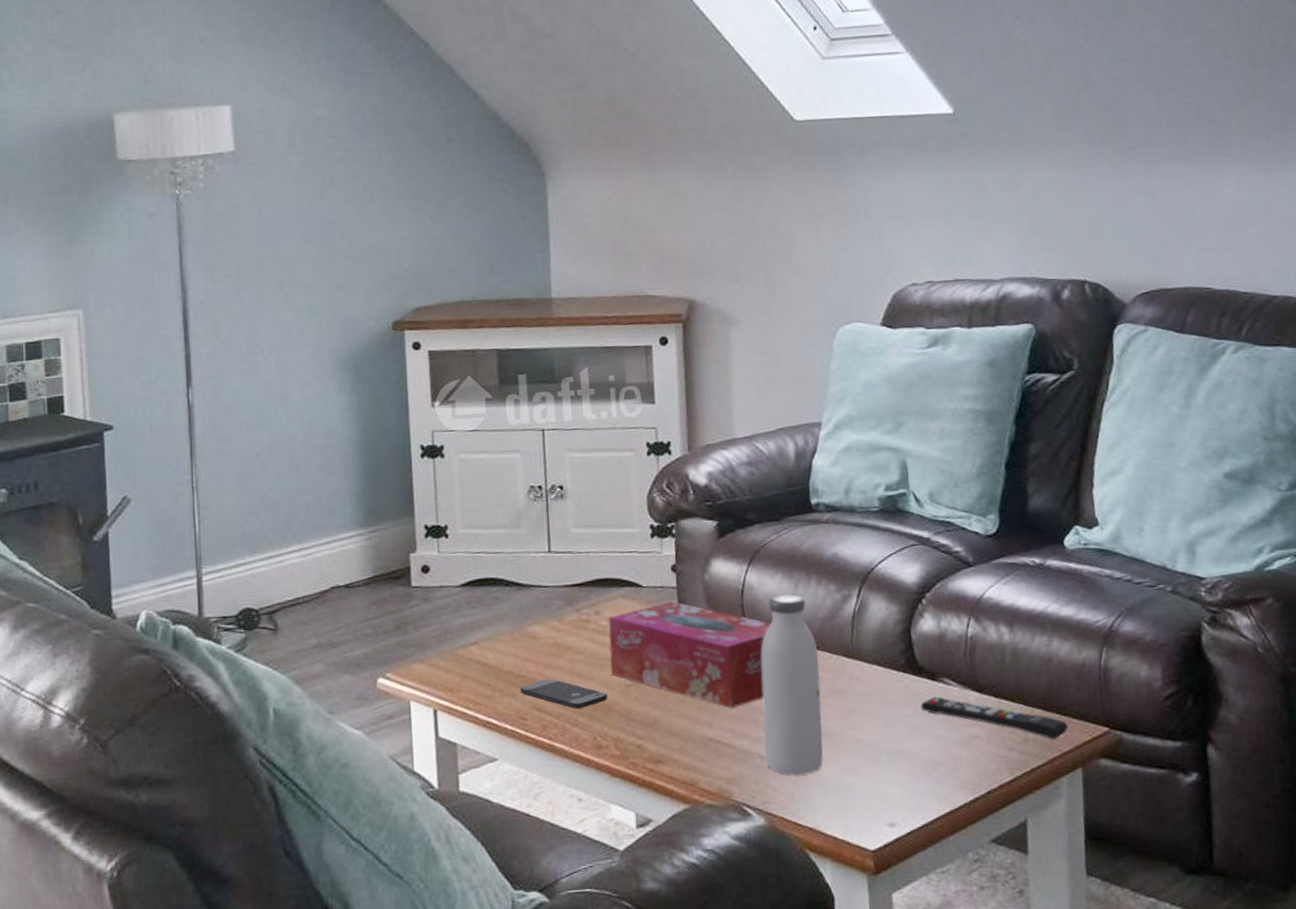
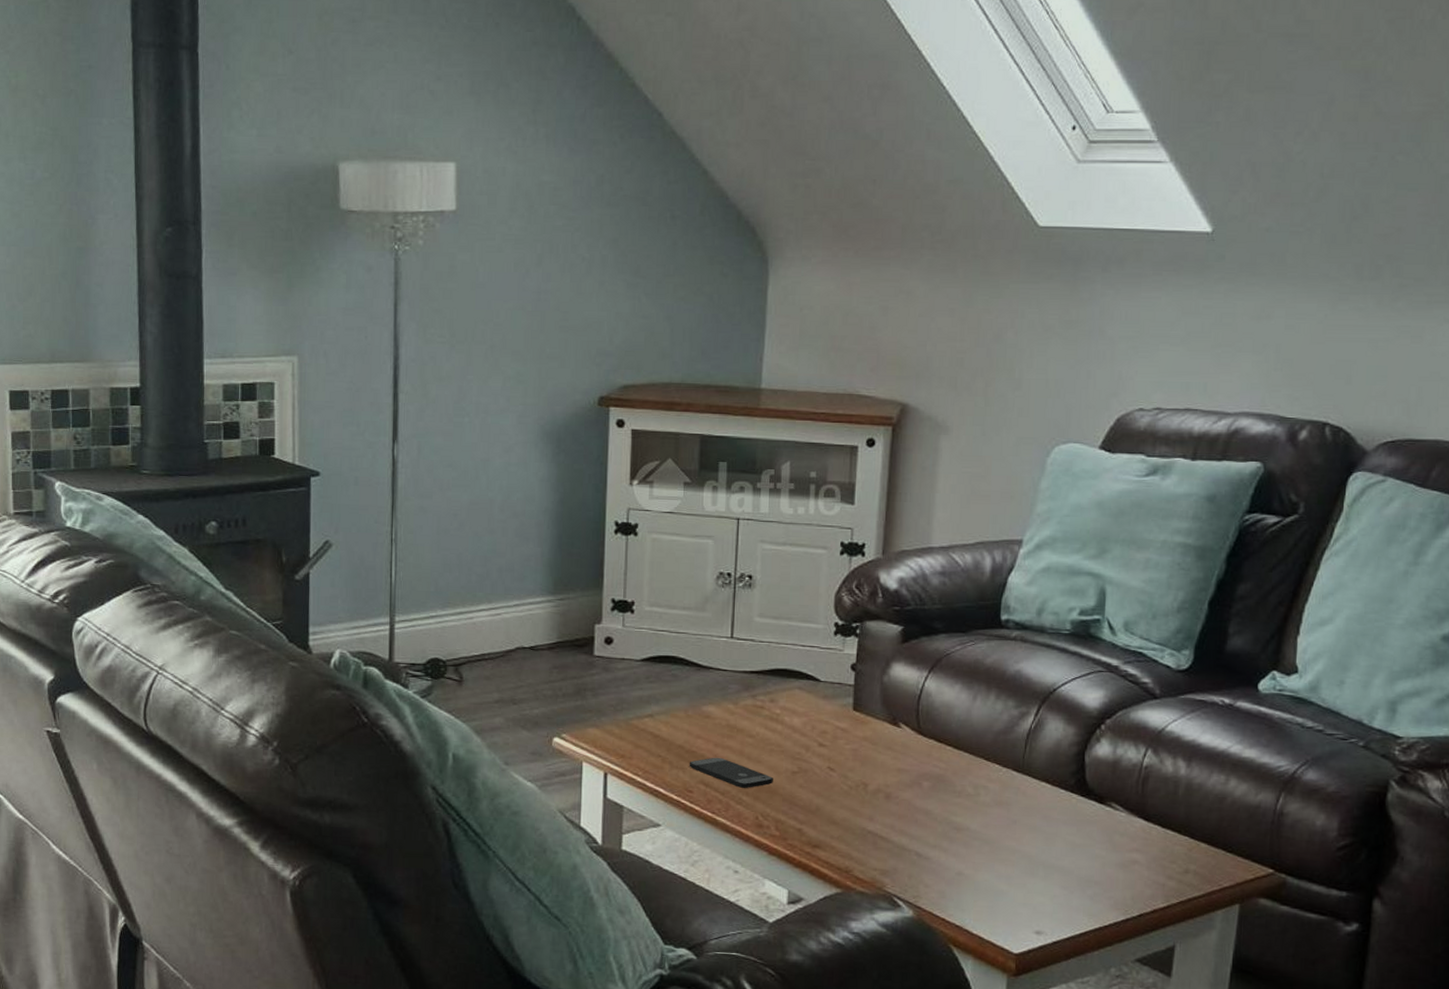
tissue box: present [607,602,772,709] -> none [779,698,945,806]
water bottle: present [760,594,823,776] -> none [922,704,988,876]
remote control: present [920,696,1068,739] -> none [1084,819,1232,874]

